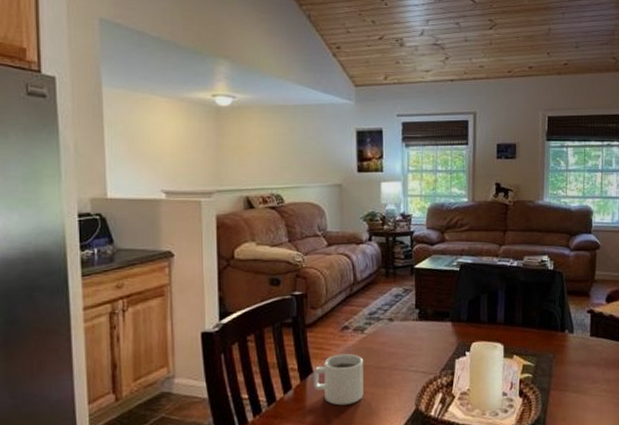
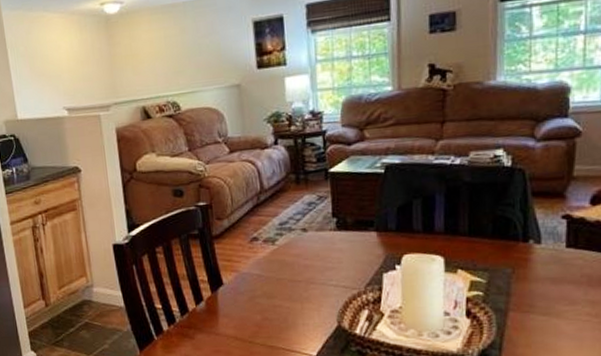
mug: present [314,353,364,406] -> none [224,265,279,319]

